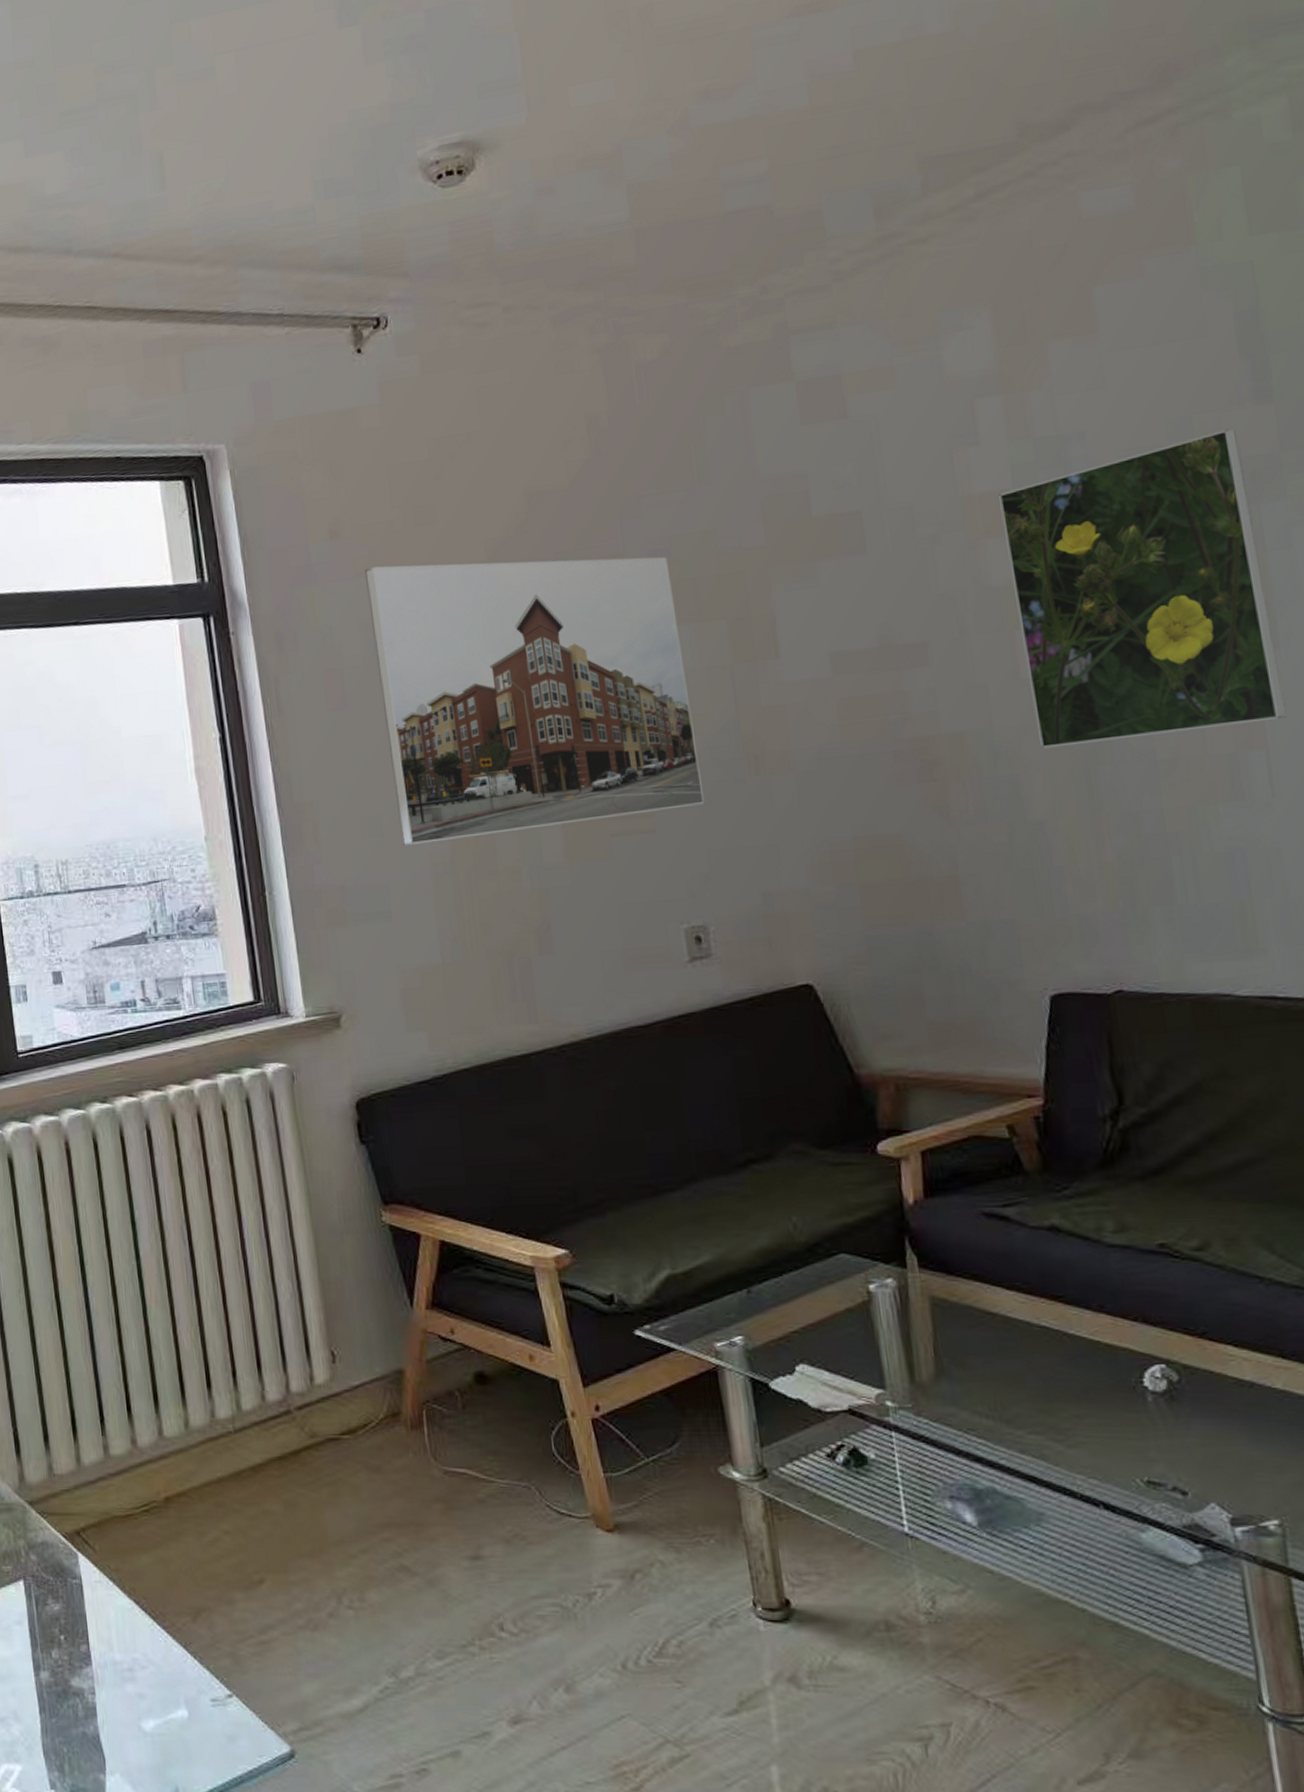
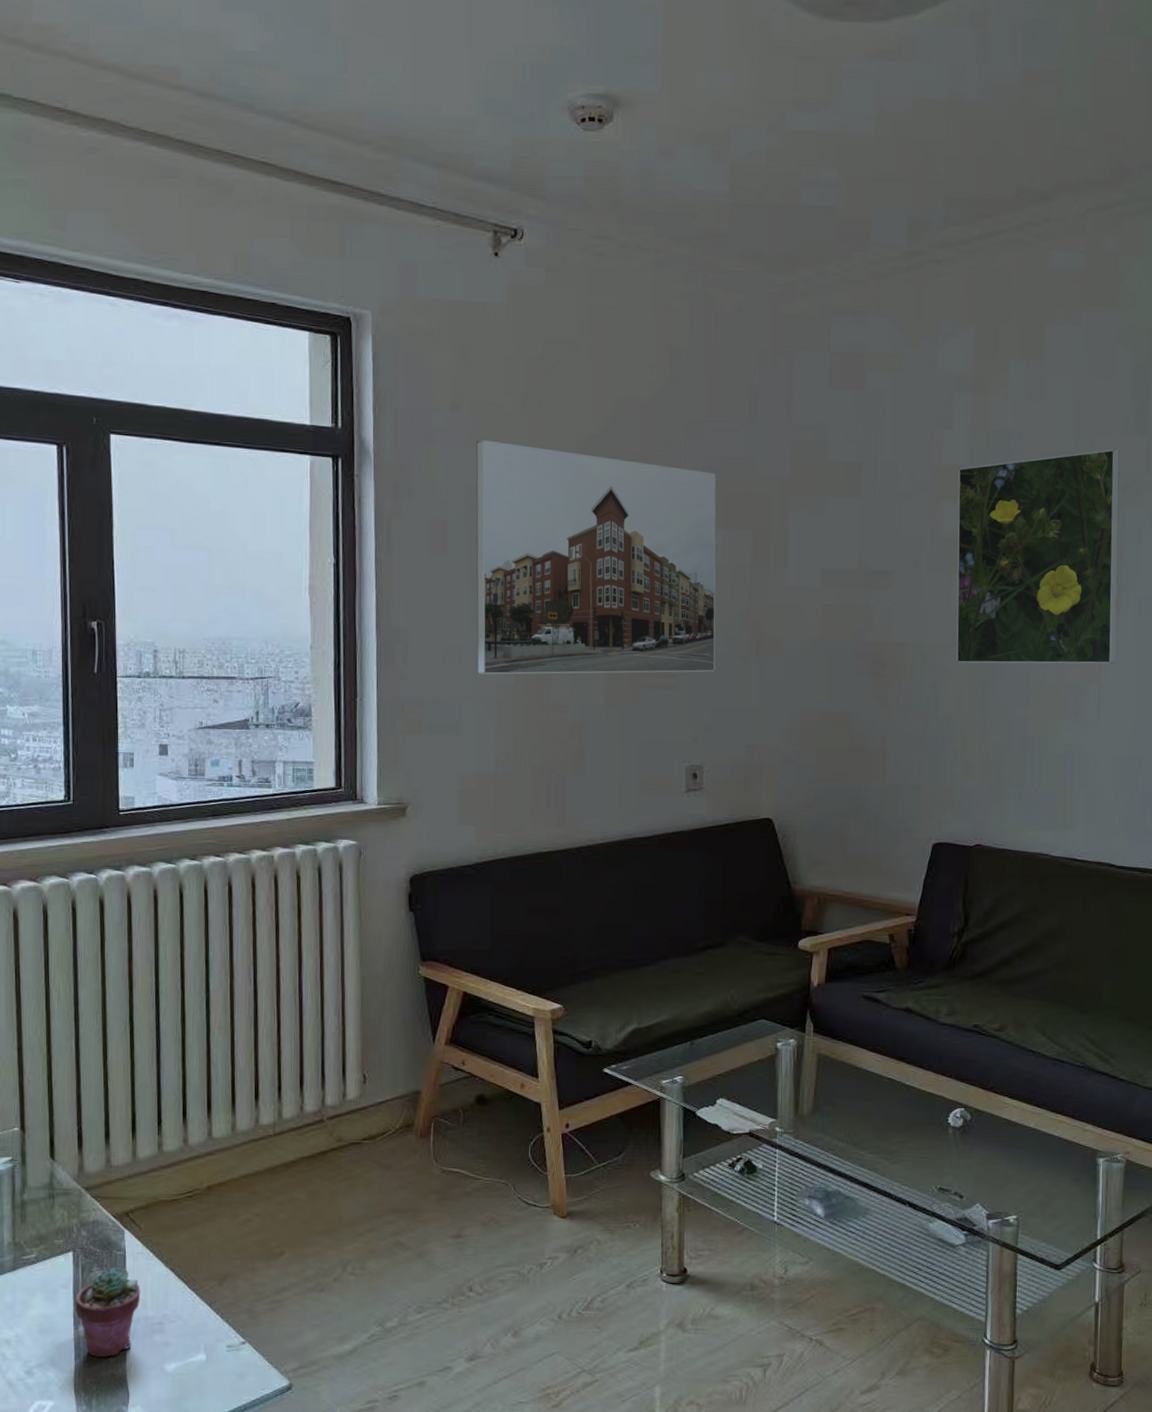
potted succulent: none [32,1599,105,1711] -> present [76,1267,141,1357]

